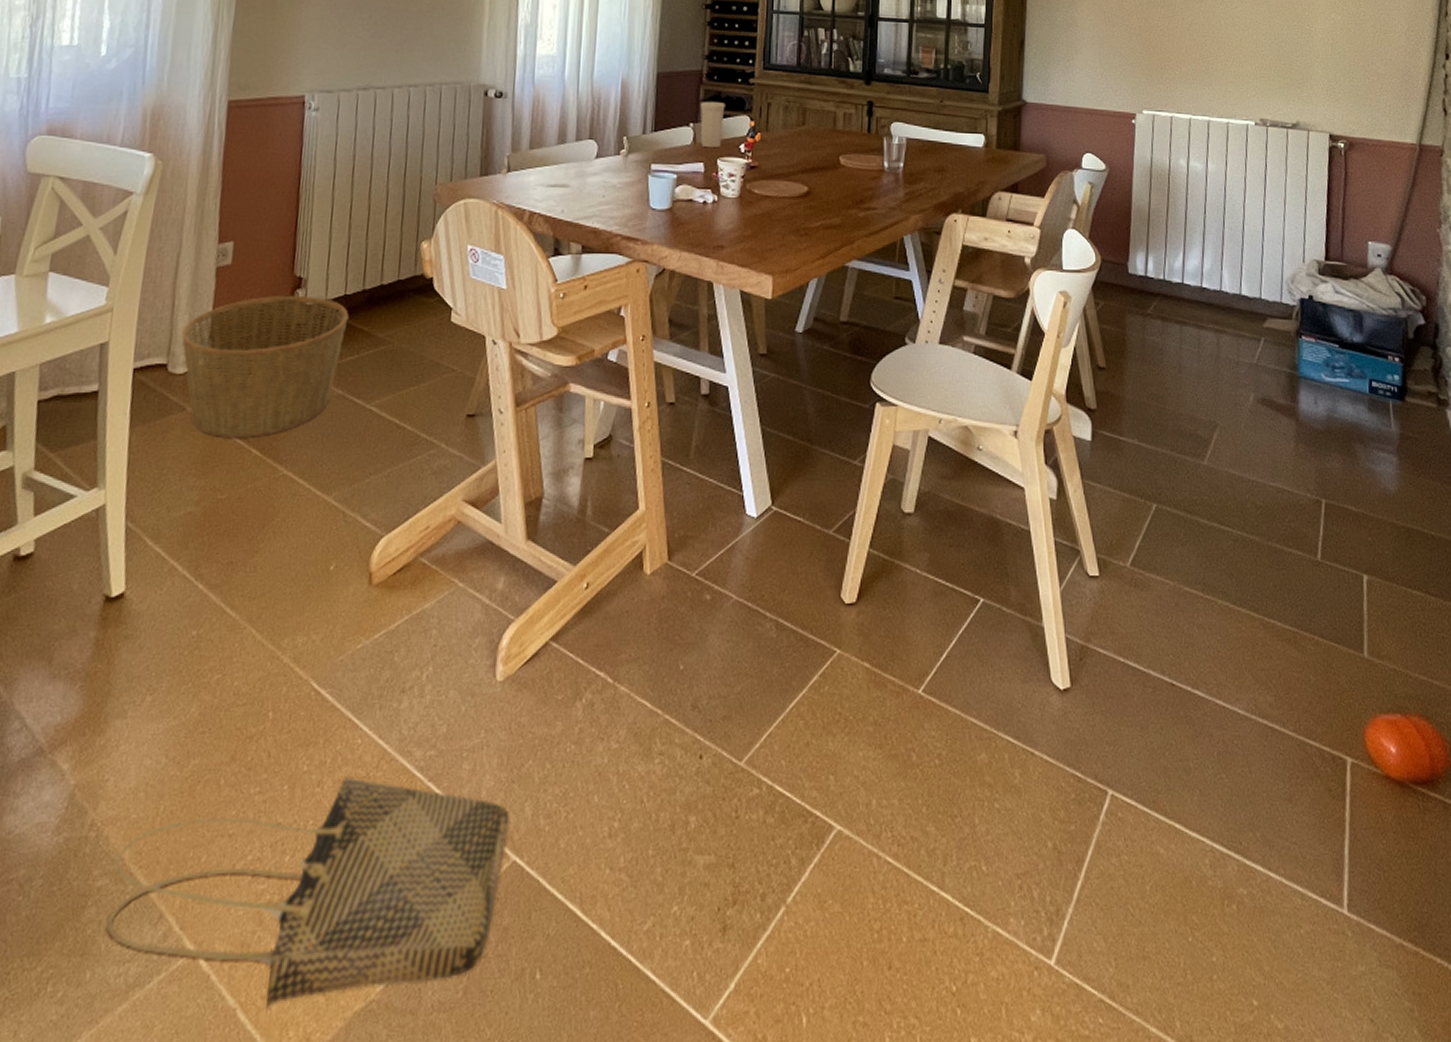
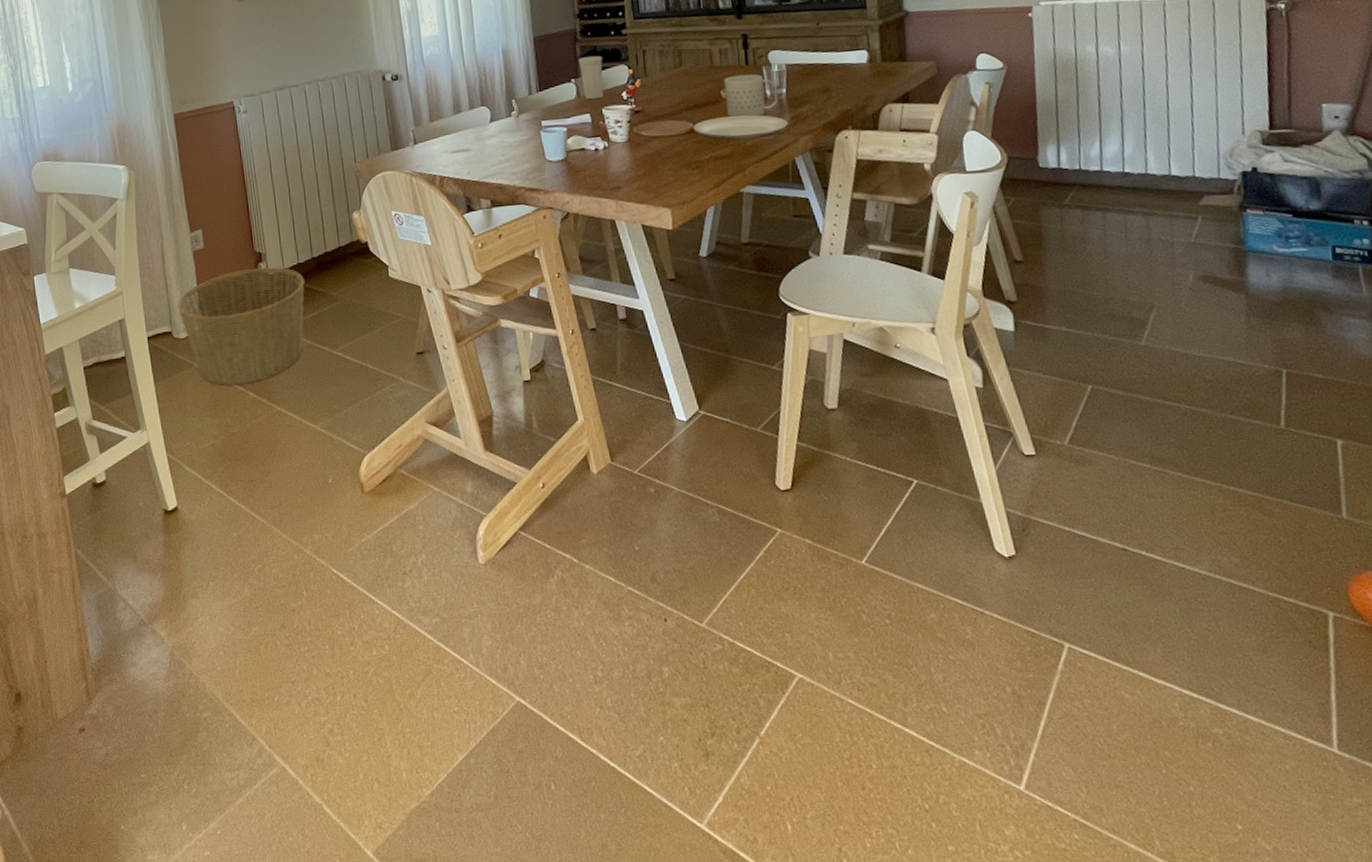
tote bag: present [106,777,511,1009] -> none [211,639,511,805]
plate: none [807,183,901,212] -> present [693,114,788,141]
mug: none [843,142,895,189] -> present [723,74,779,118]

